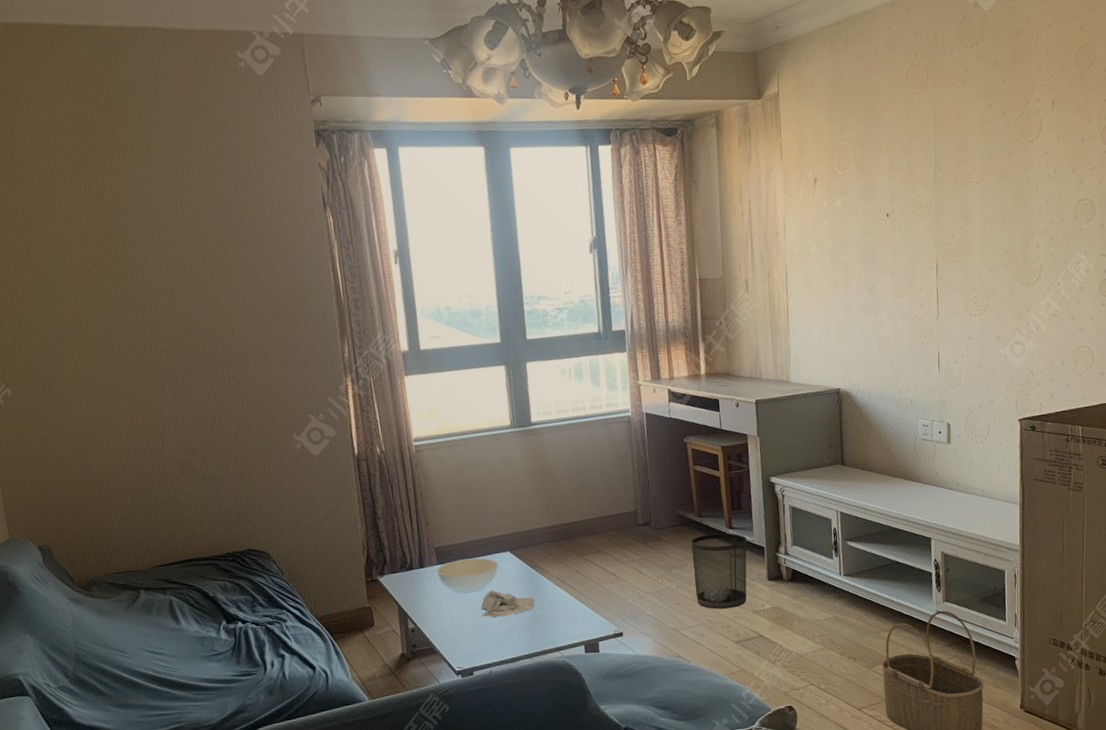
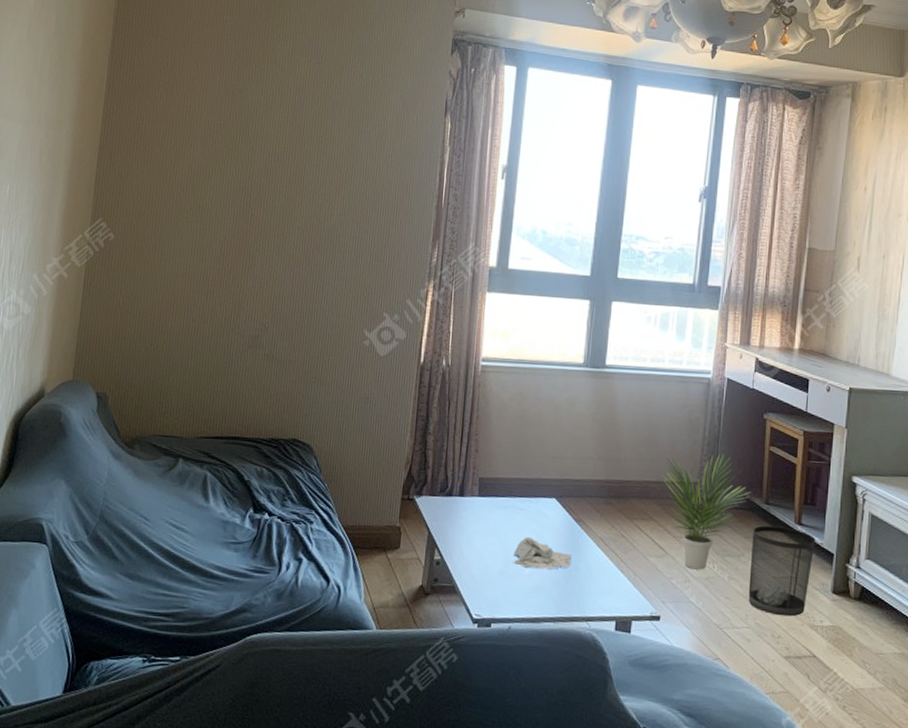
bowl: present [437,557,498,594] -> none [476,495,541,536]
potted plant: none [600,479,685,587] -> present [657,452,752,570]

